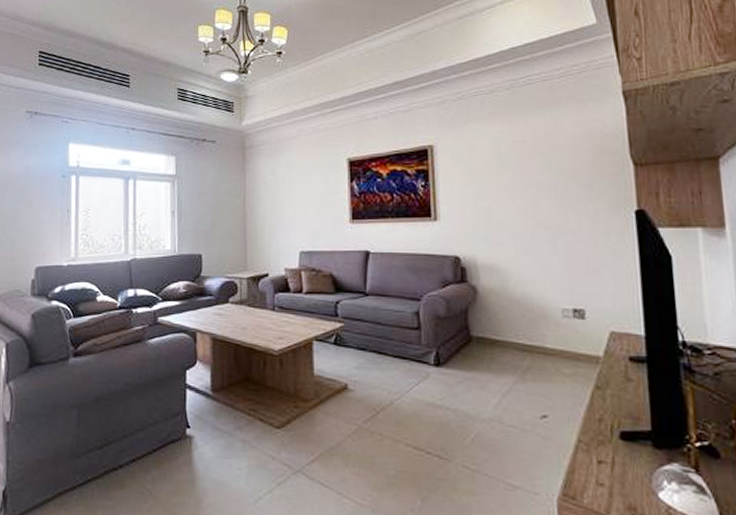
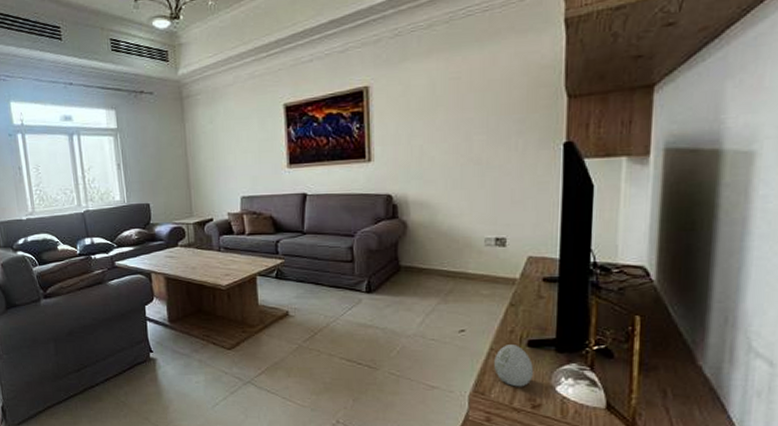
decorative egg: none [583,436,630,492] -> present [494,345,533,387]

